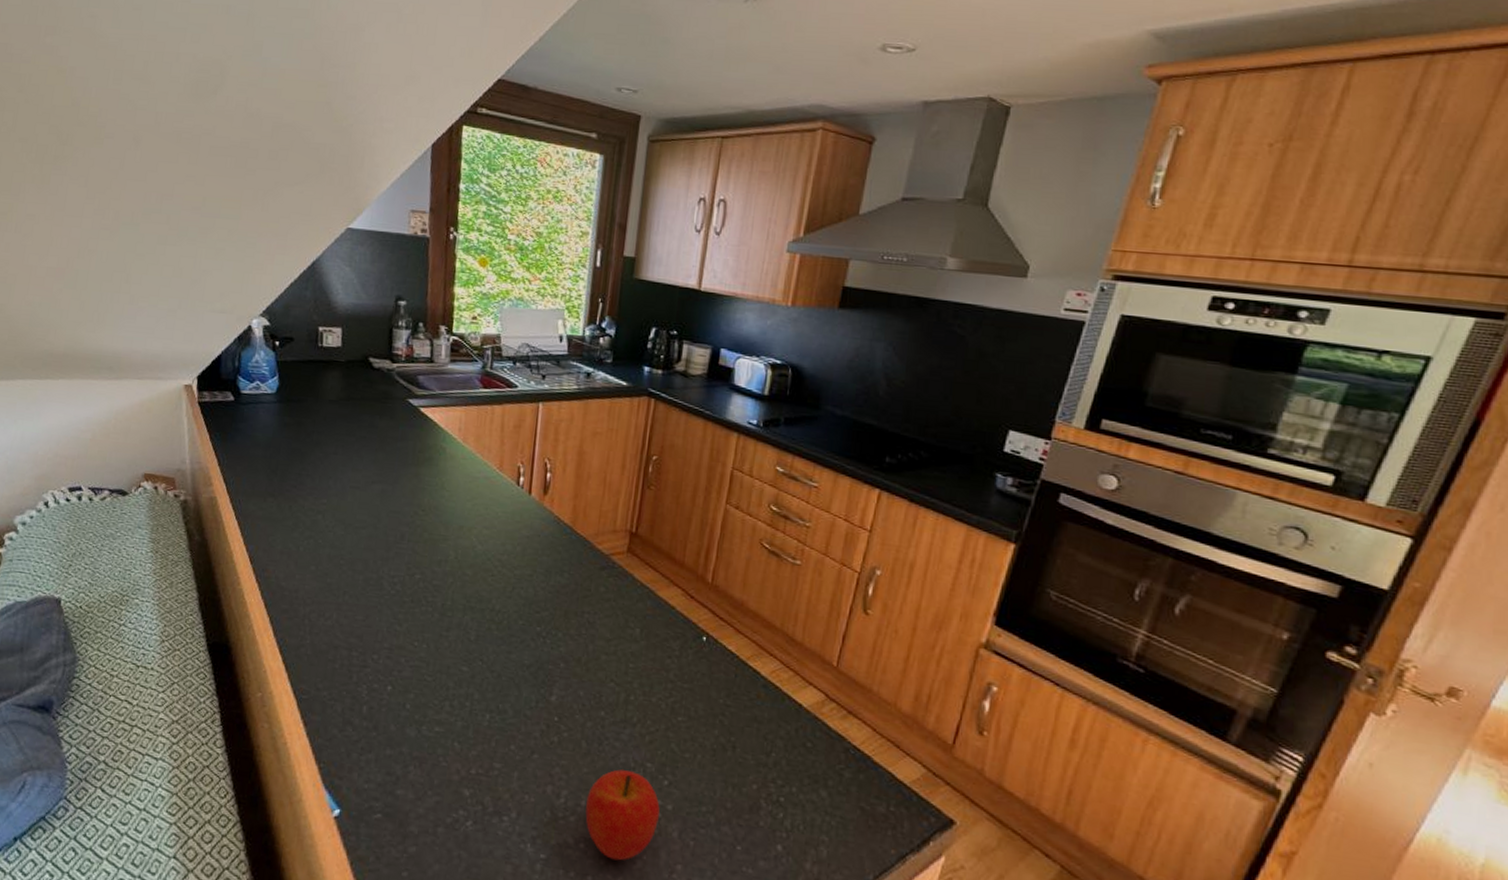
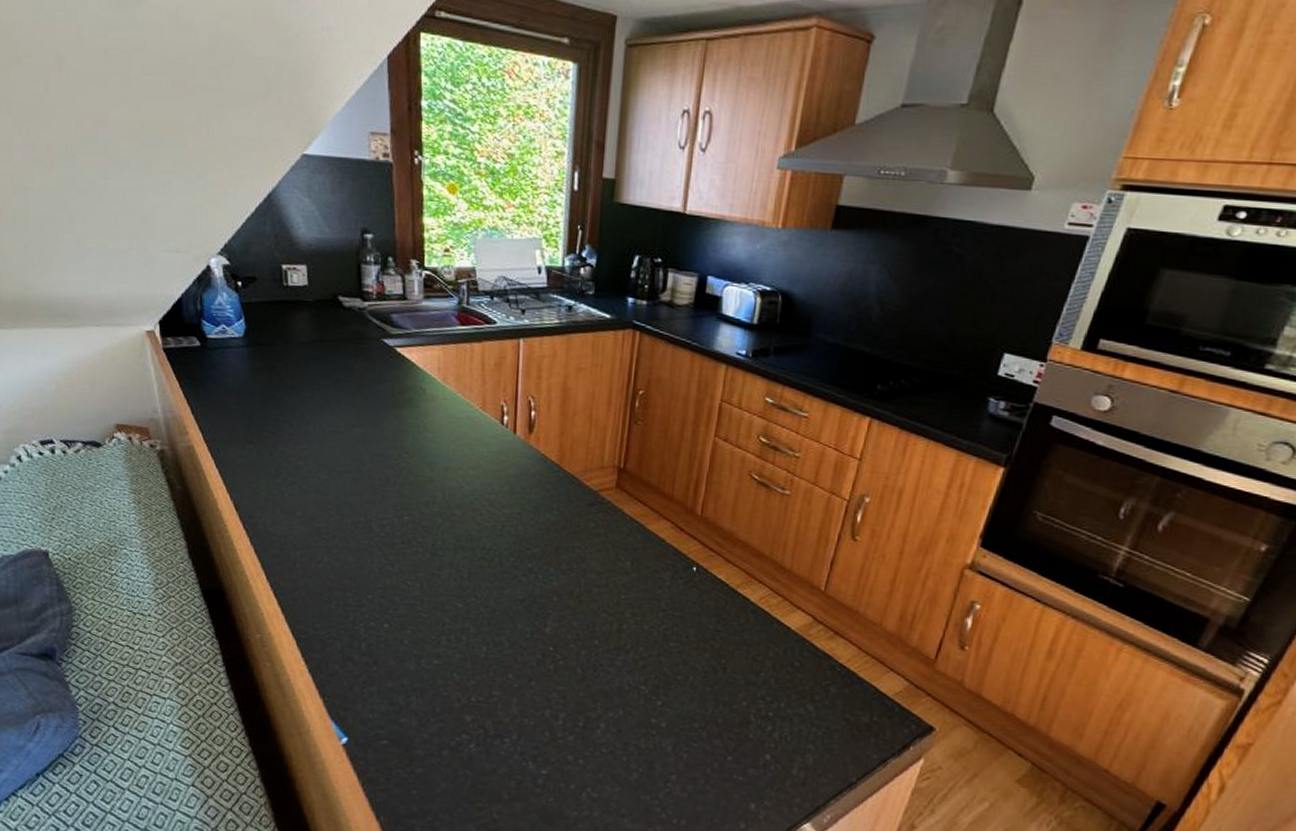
fruit: present [585,769,660,861] -> none [583,693,654,774]

